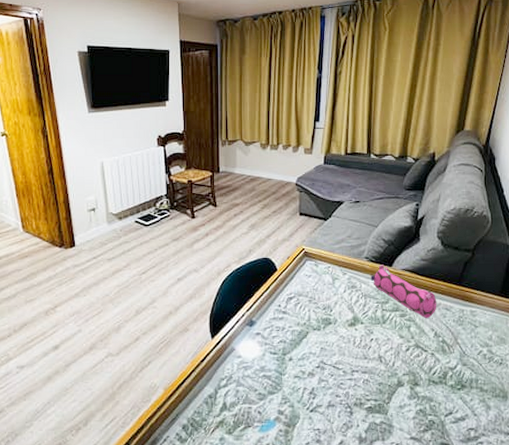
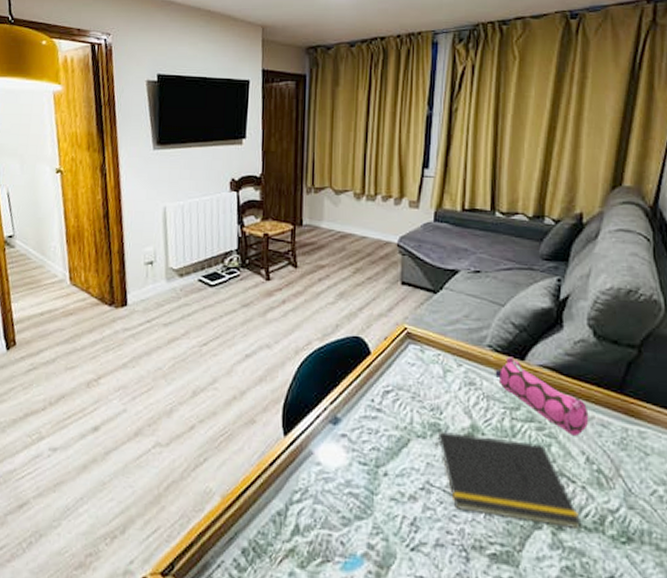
notepad: none [327,324,431,383] -> present [435,431,582,529]

